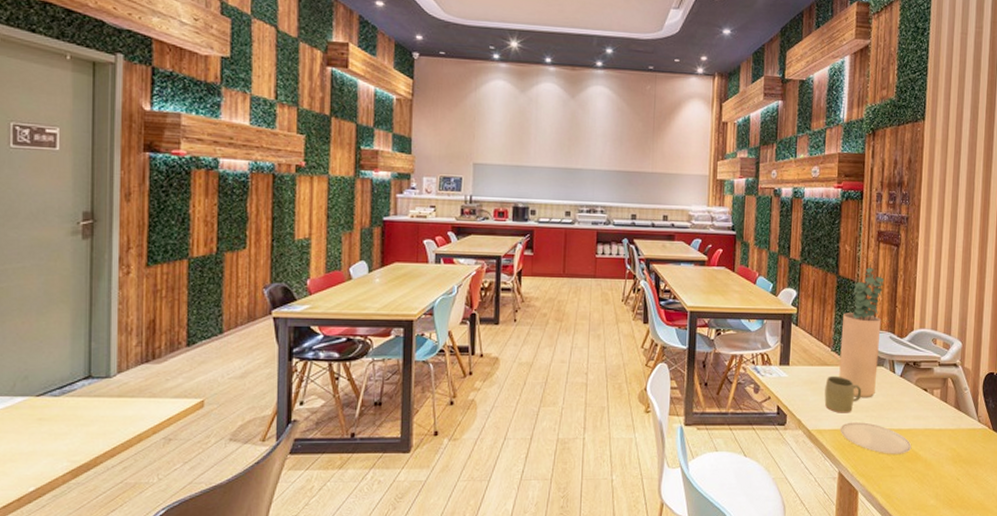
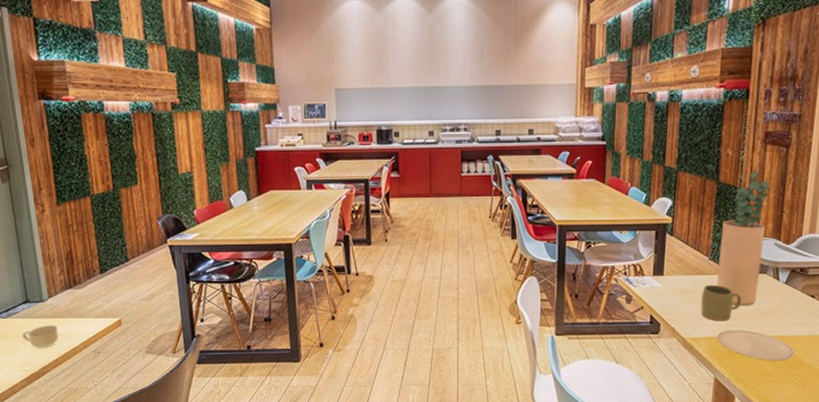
cup: none [76,406,122,435] -> present [22,325,59,349]

